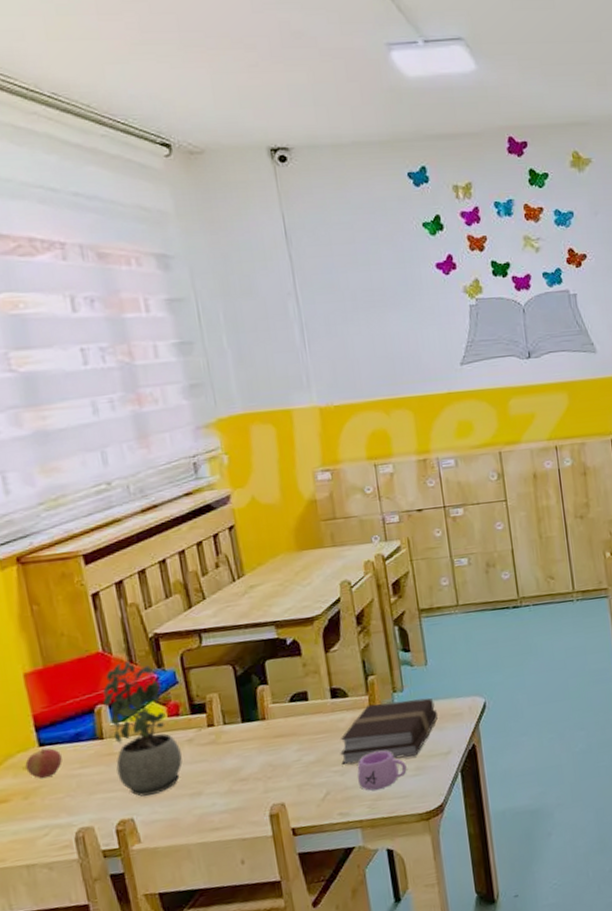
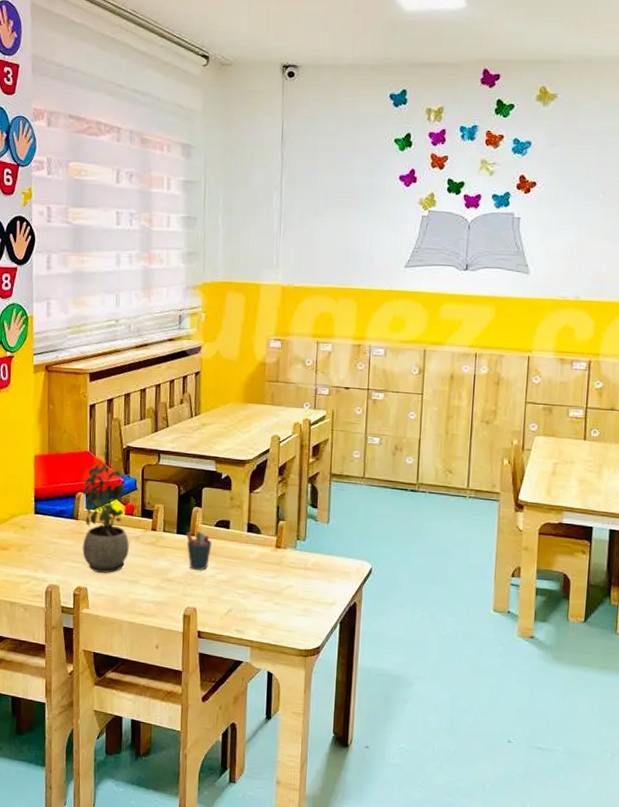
apple: present [25,746,63,779] -> none [23,514,48,539]
pen holder: none [253,713,290,759] -> present [186,531,212,570]
book: present [340,698,439,766] -> none [245,545,331,598]
mug: present [357,750,407,791] -> none [256,586,296,619]

